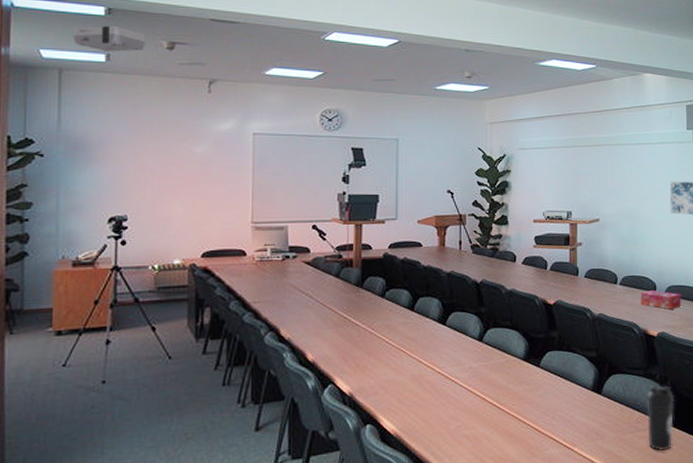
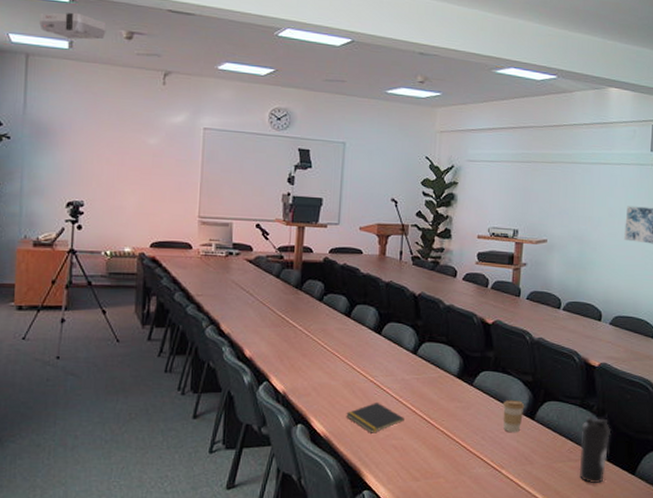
notepad: none [415,393,475,426] -> present [346,401,404,433]
coffee cup: none [569,377,591,410] -> present [502,400,525,433]
tissue box: present [640,290,682,310] -> none [584,319,628,341]

